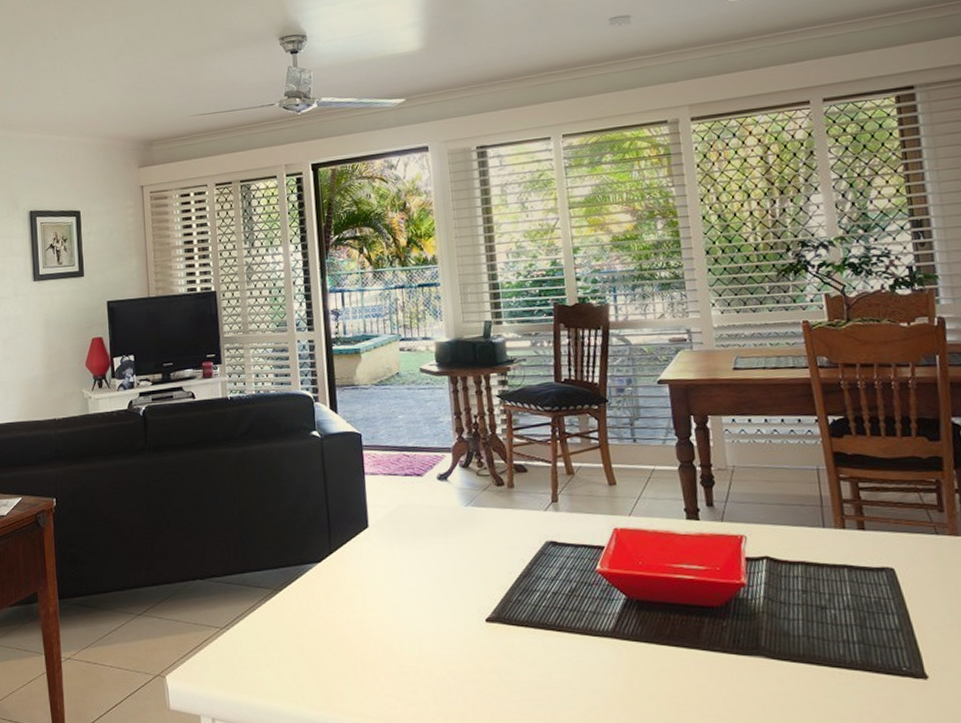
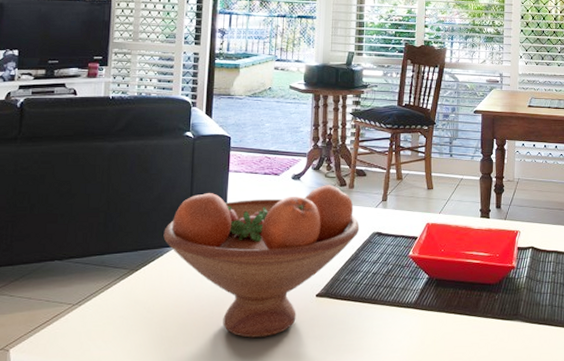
fruit bowl: none [303,485,529,670] -> present [163,185,360,338]

